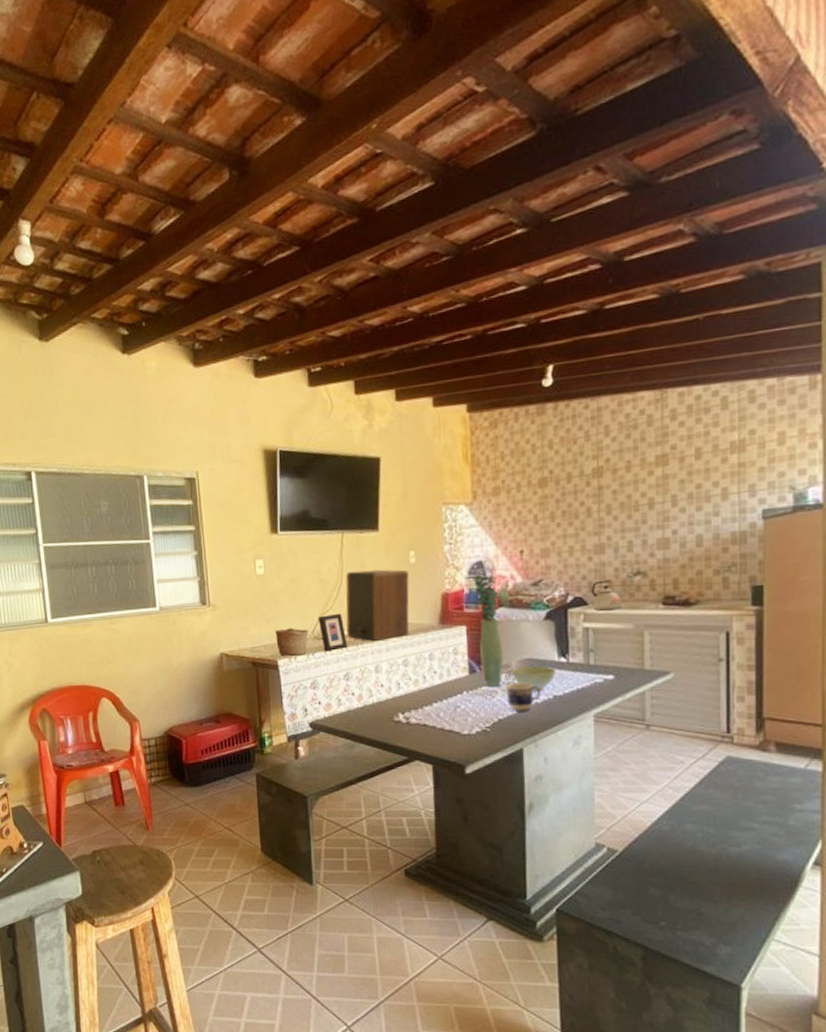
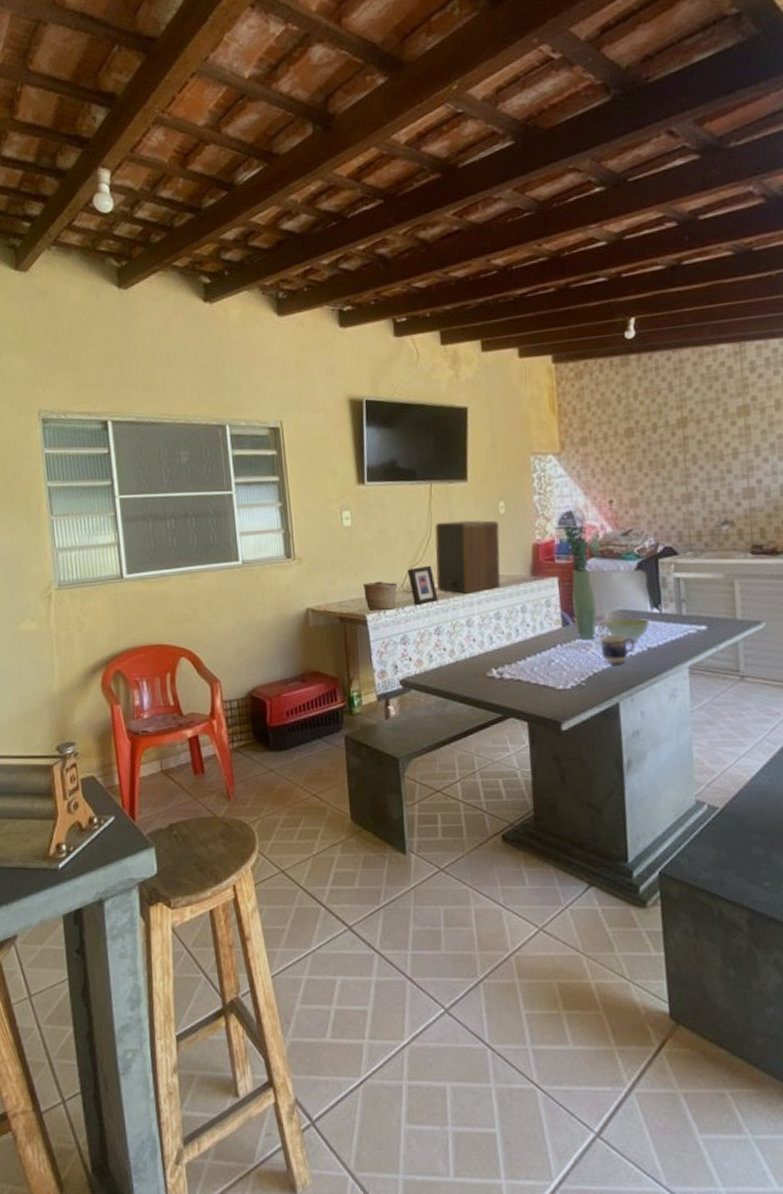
kettle: present [590,580,622,611] -> none [680,529,712,561]

